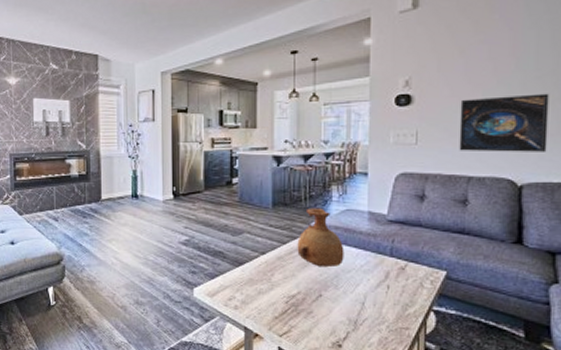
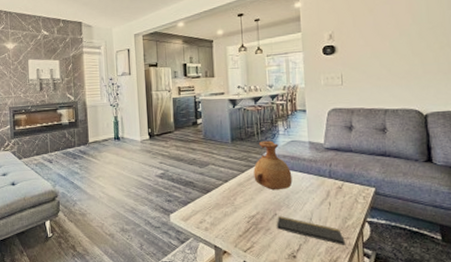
notepad: none [320,298,405,341] -> present [276,216,347,249]
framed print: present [459,93,550,152] -> none [373,41,443,89]

